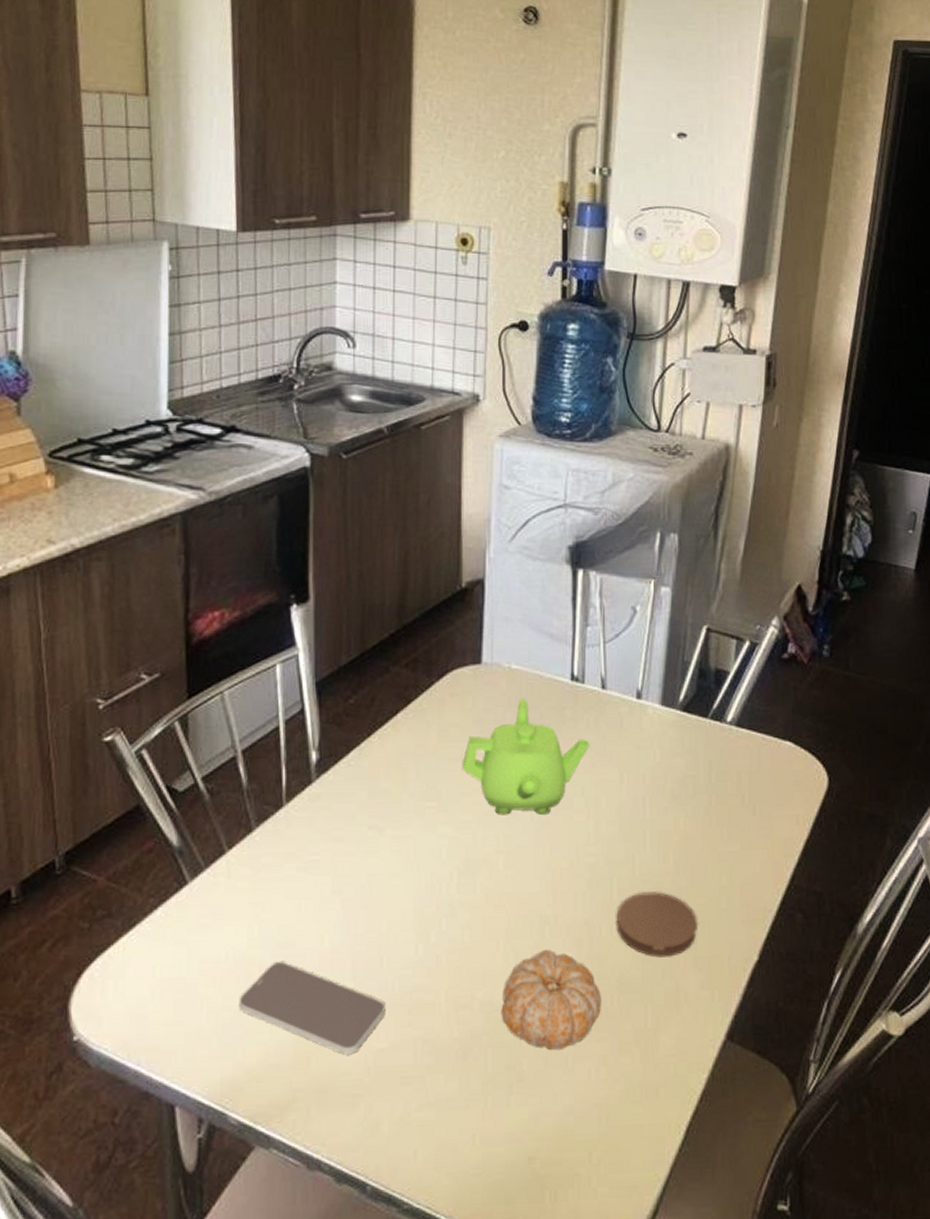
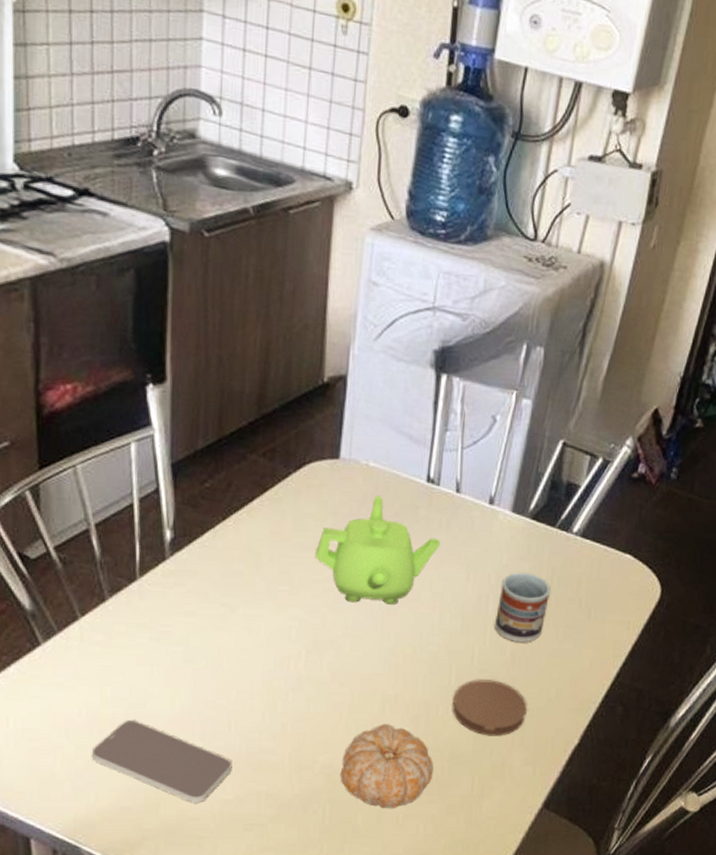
cup: none [654,769,711,848] -> present [495,572,551,643]

